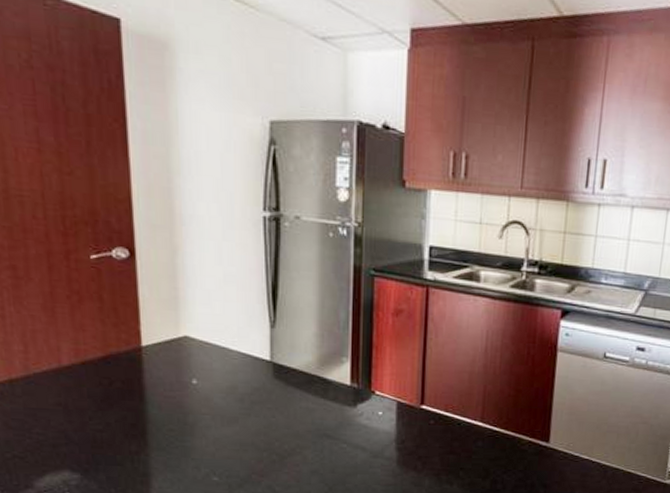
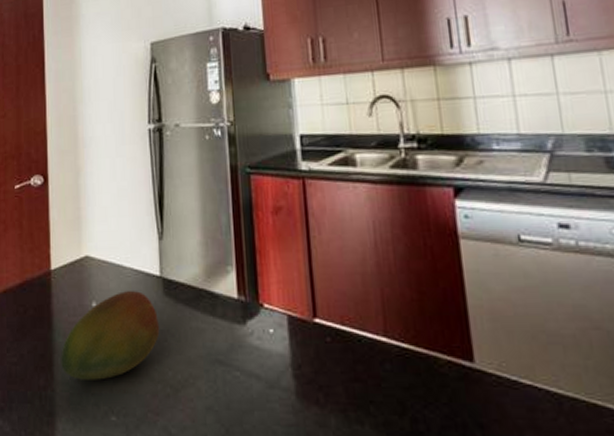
fruit: none [155,372,268,448] -> present [61,291,160,380]

